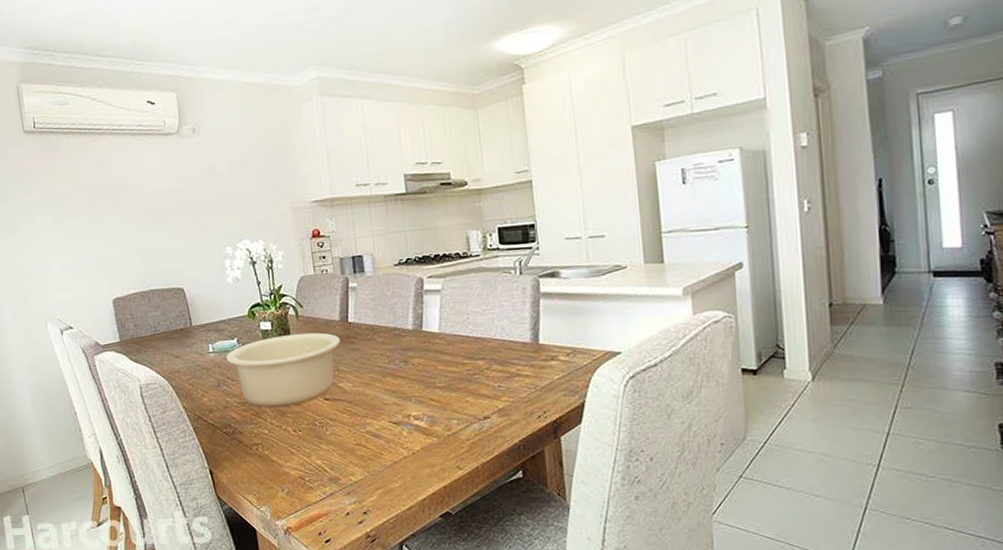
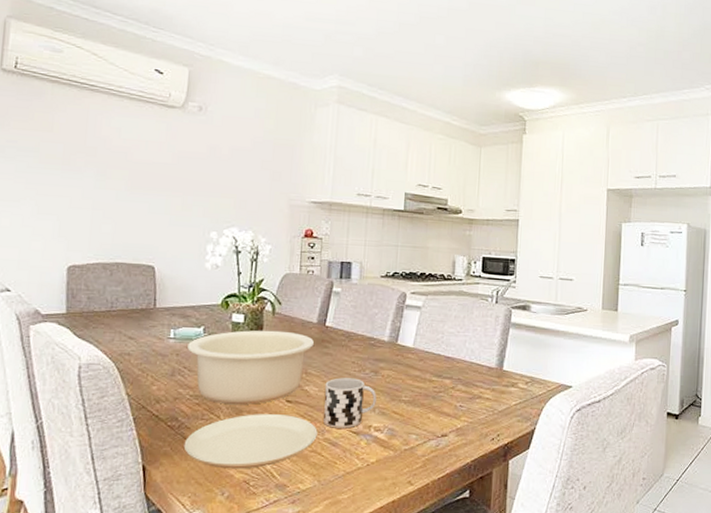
plate: none [240,412,360,467] -> present [183,414,318,469]
cup: none [358,370,411,421] -> present [322,377,377,429]

